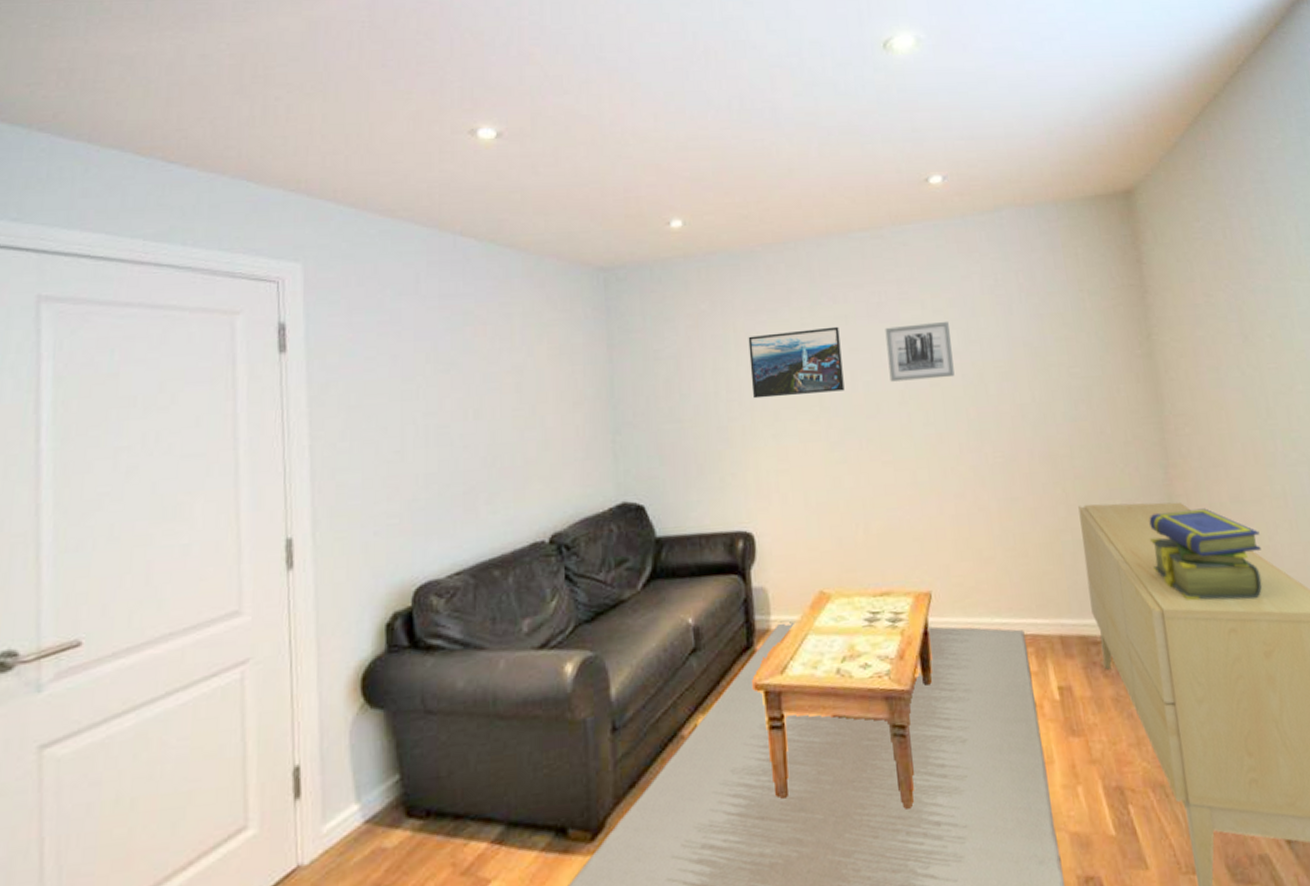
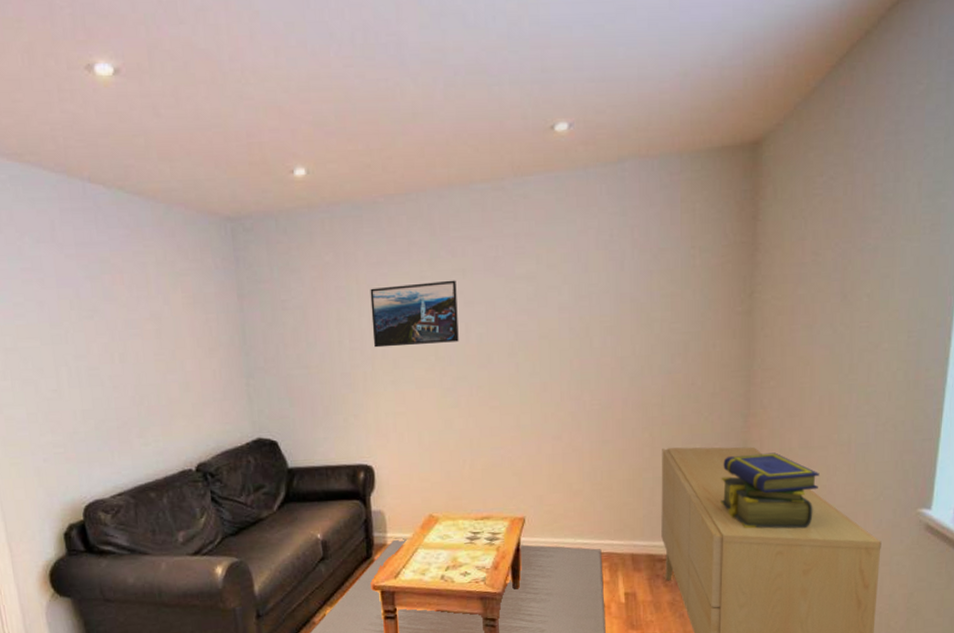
wall art: present [885,321,955,382] -> none [500,276,562,334]

